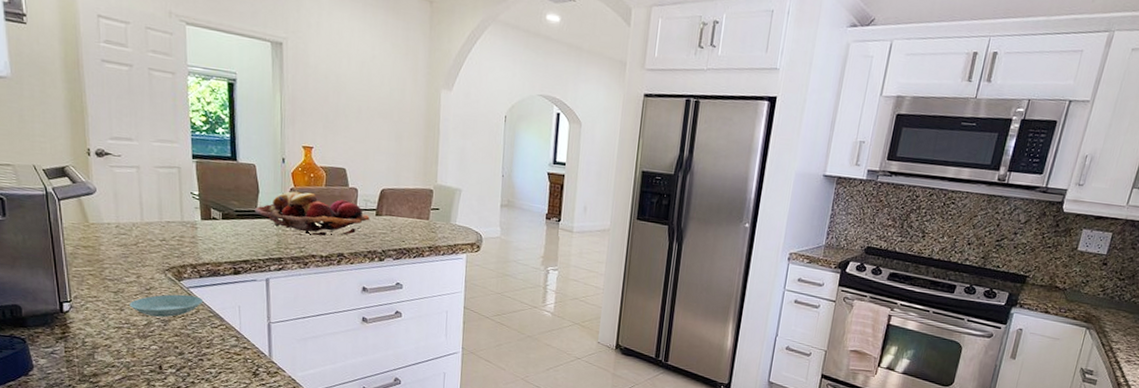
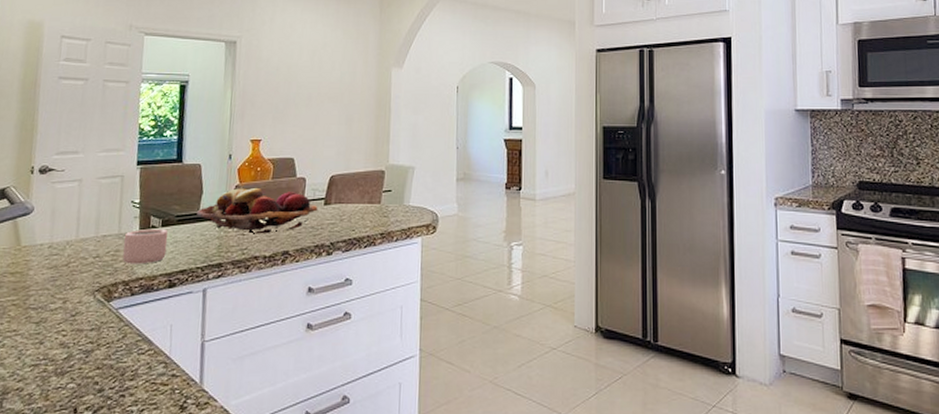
saucer: present [129,294,204,317] -> none [50,317,133,347]
mug: none [187,219,229,251] -> present [122,228,169,265]

